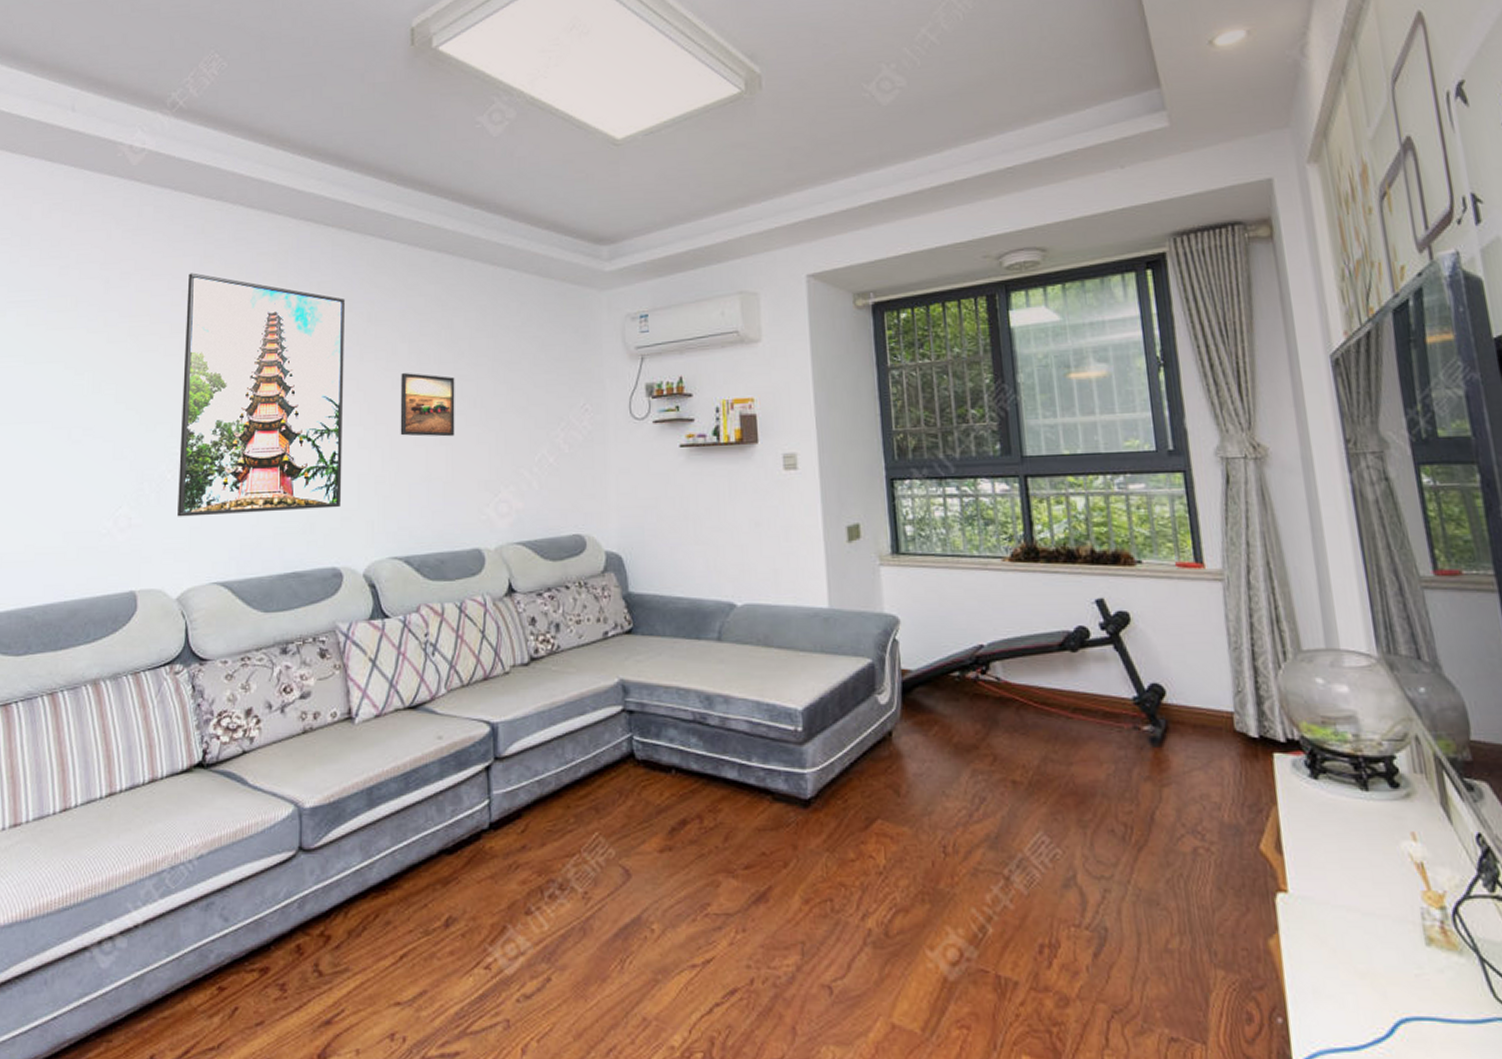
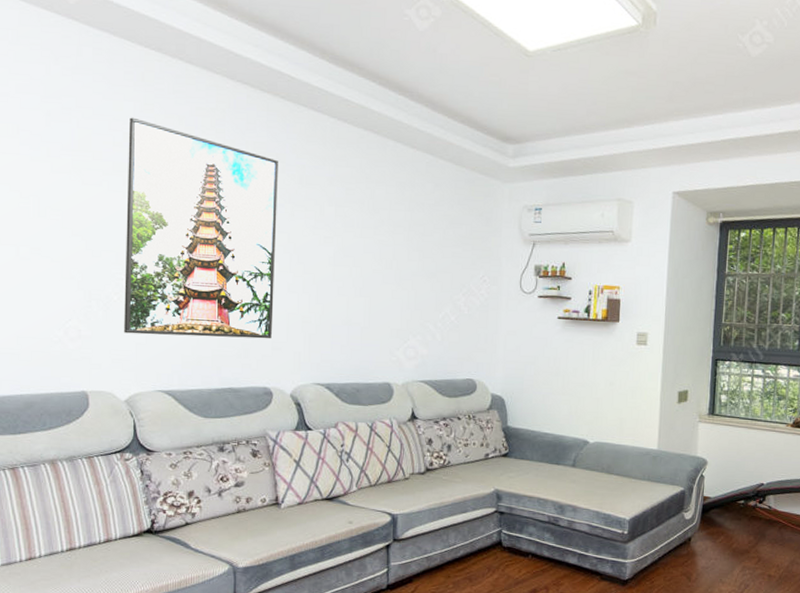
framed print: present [400,373,455,437] -> none [325,233,375,291]

